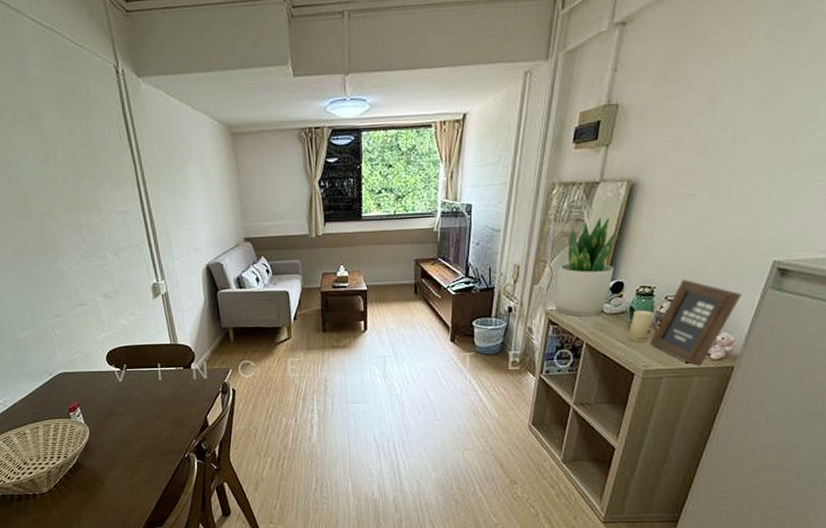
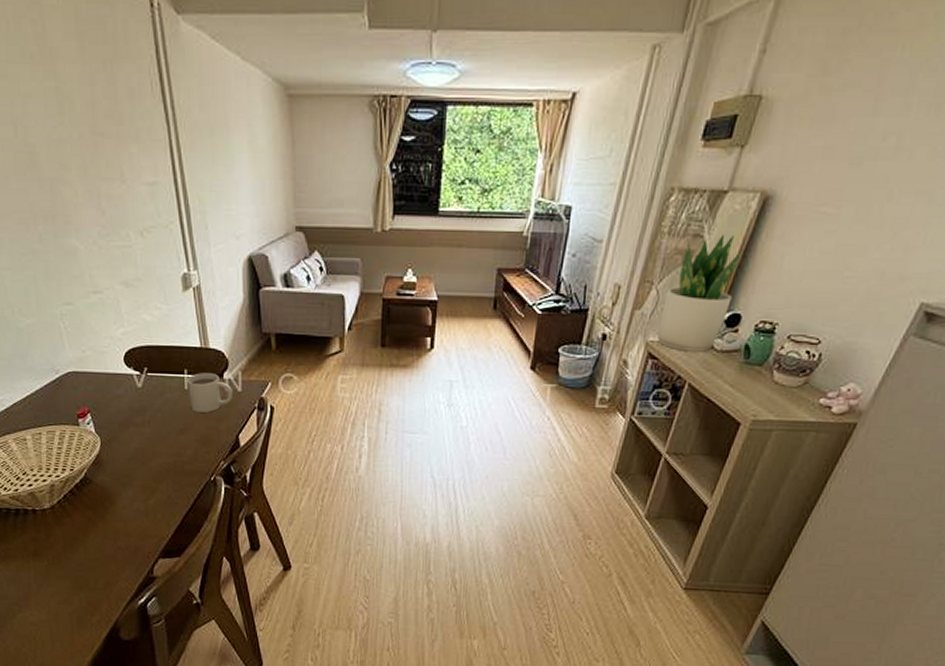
mug: none [160,365,201,399] -> present [186,373,234,413]
candle: present [628,310,655,343] -> none [738,349,773,388]
picture frame: present [650,280,742,367] -> none [763,317,878,421]

